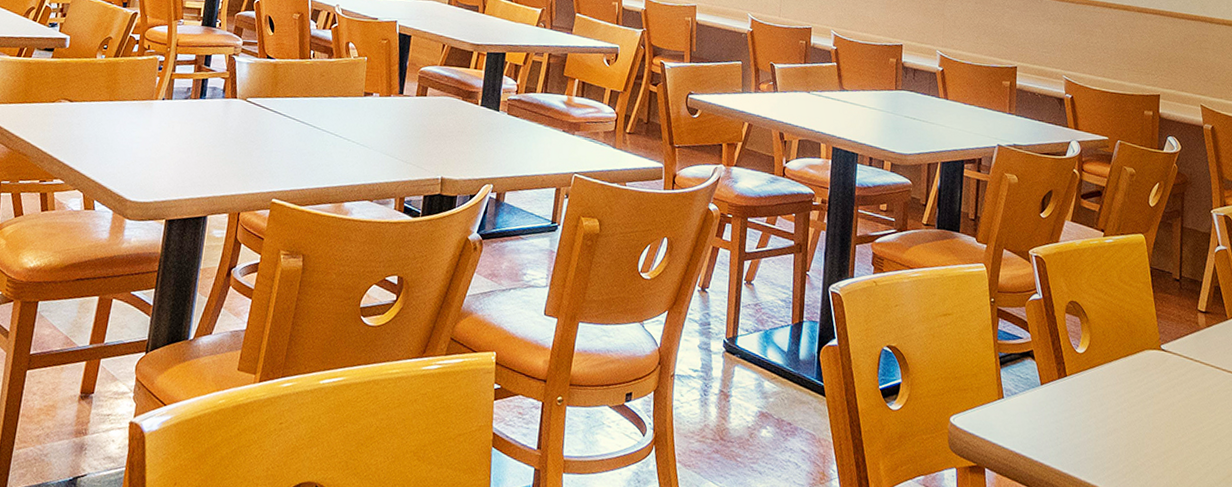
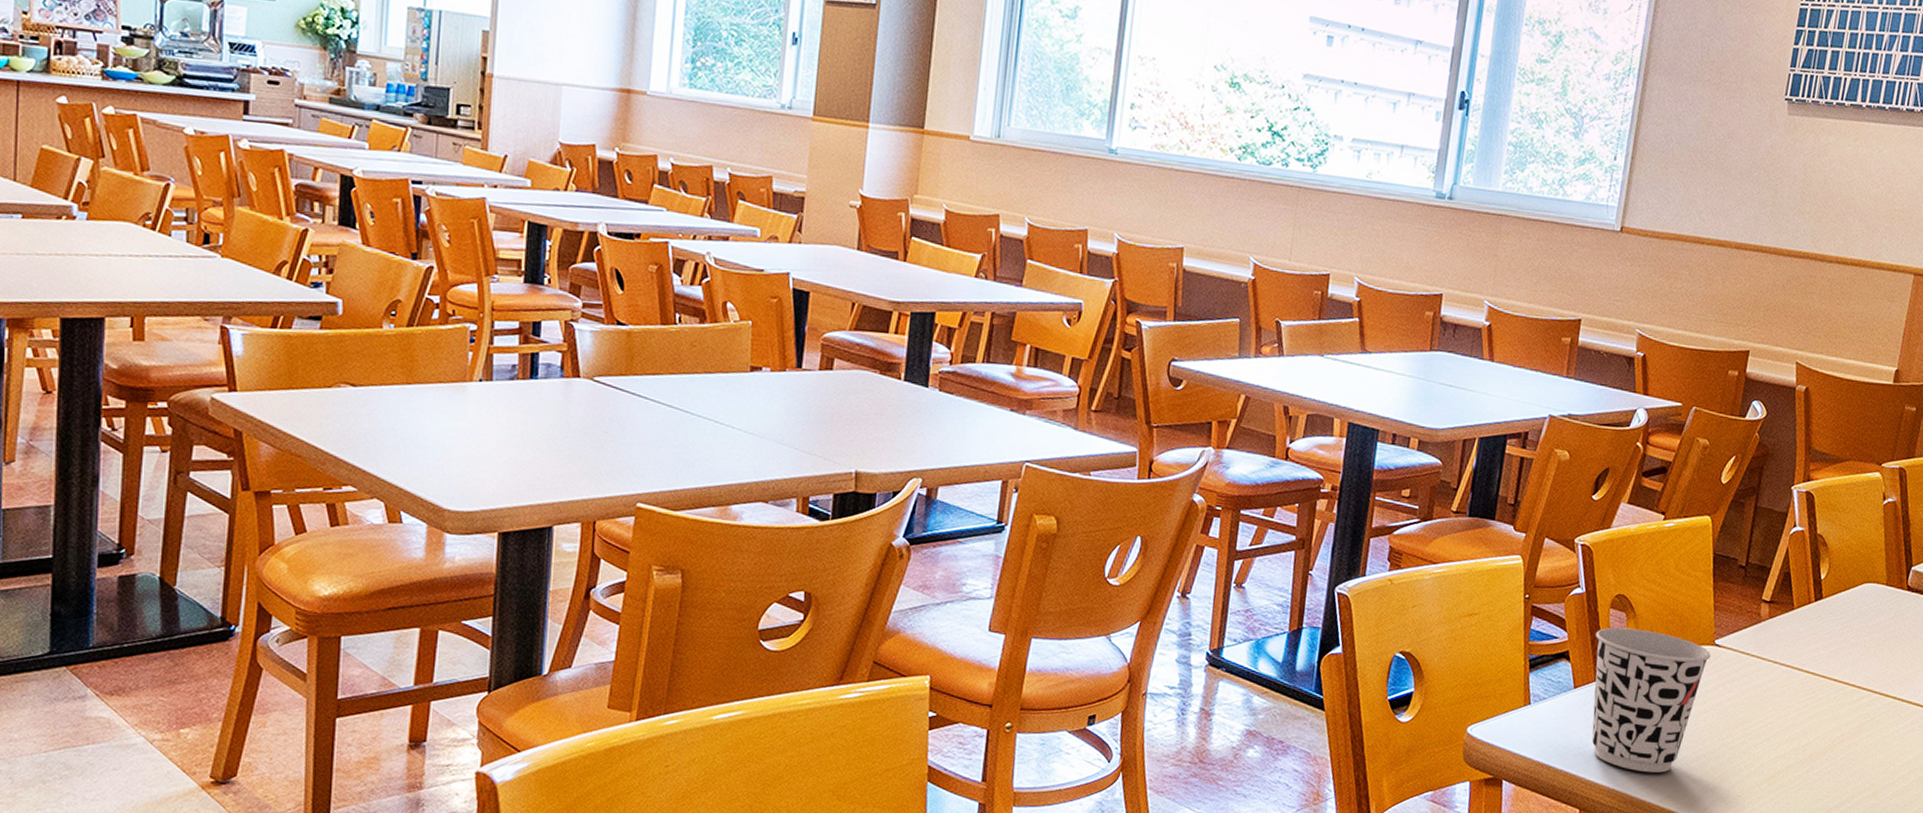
cup: none [1055,330,1159,468] -> present [1591,627,1711,773]

